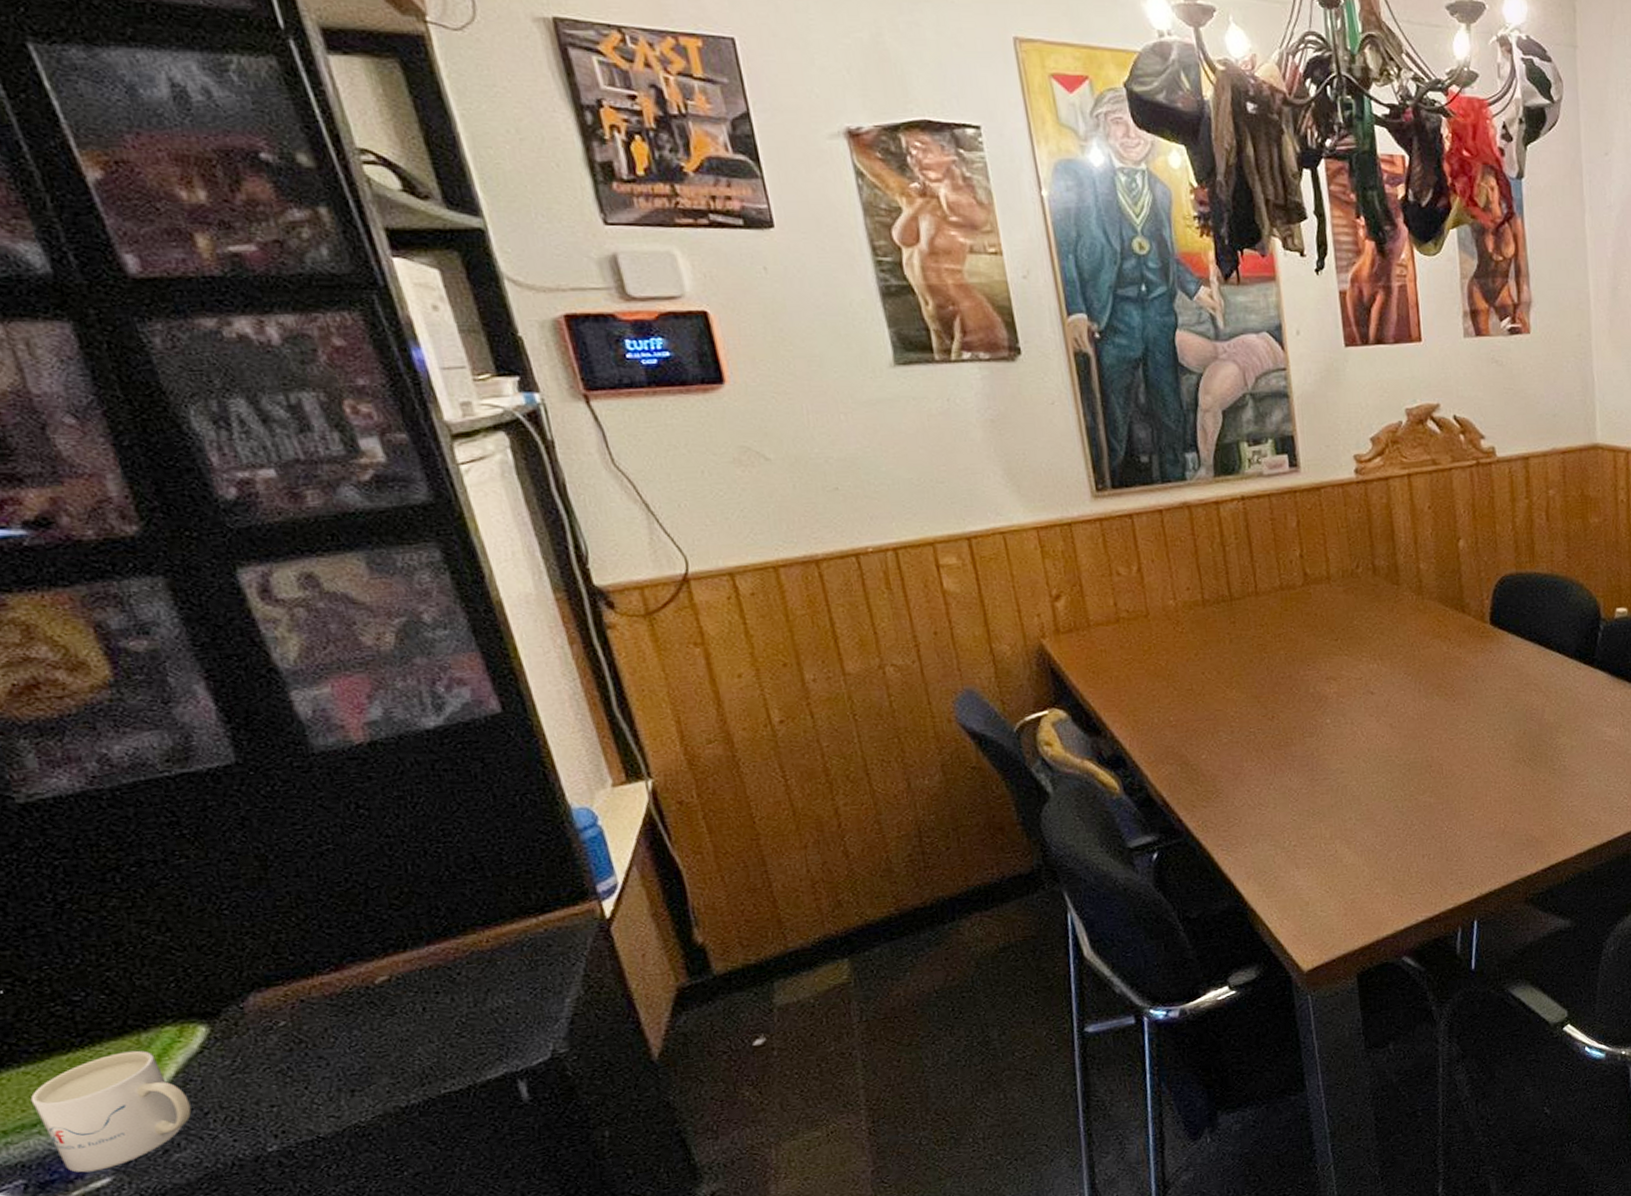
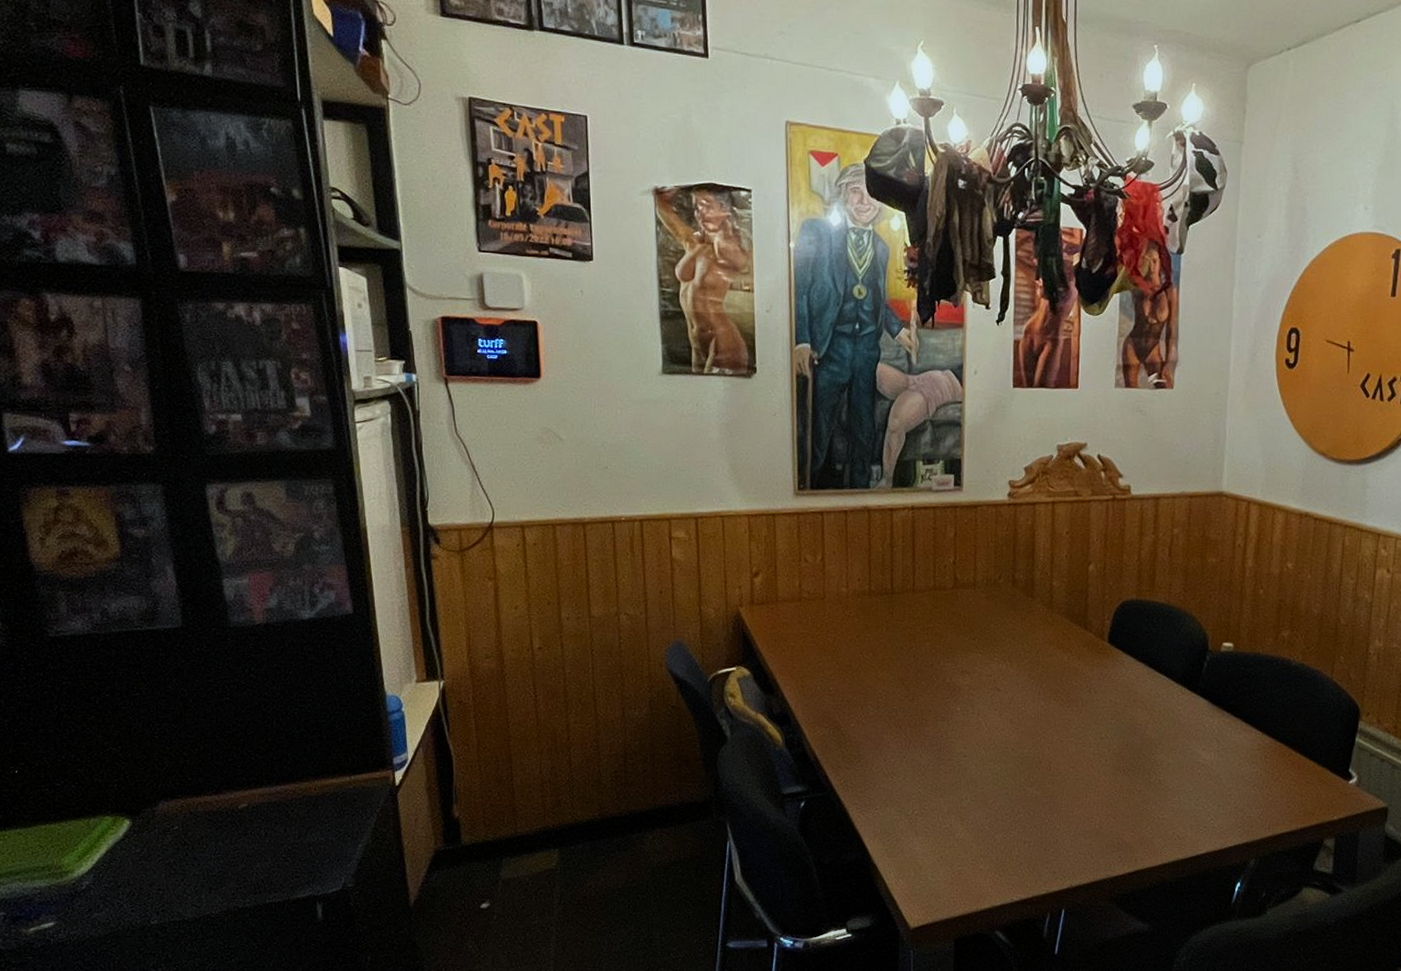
mug: present [30,1050,192,1173] -> none [19,829,111,916]

